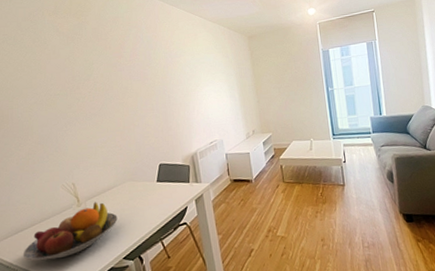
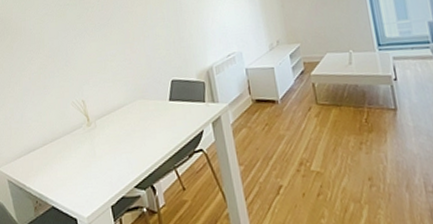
fruit bowl: present [22,202,118,261] -> none [35,121,128,184]

